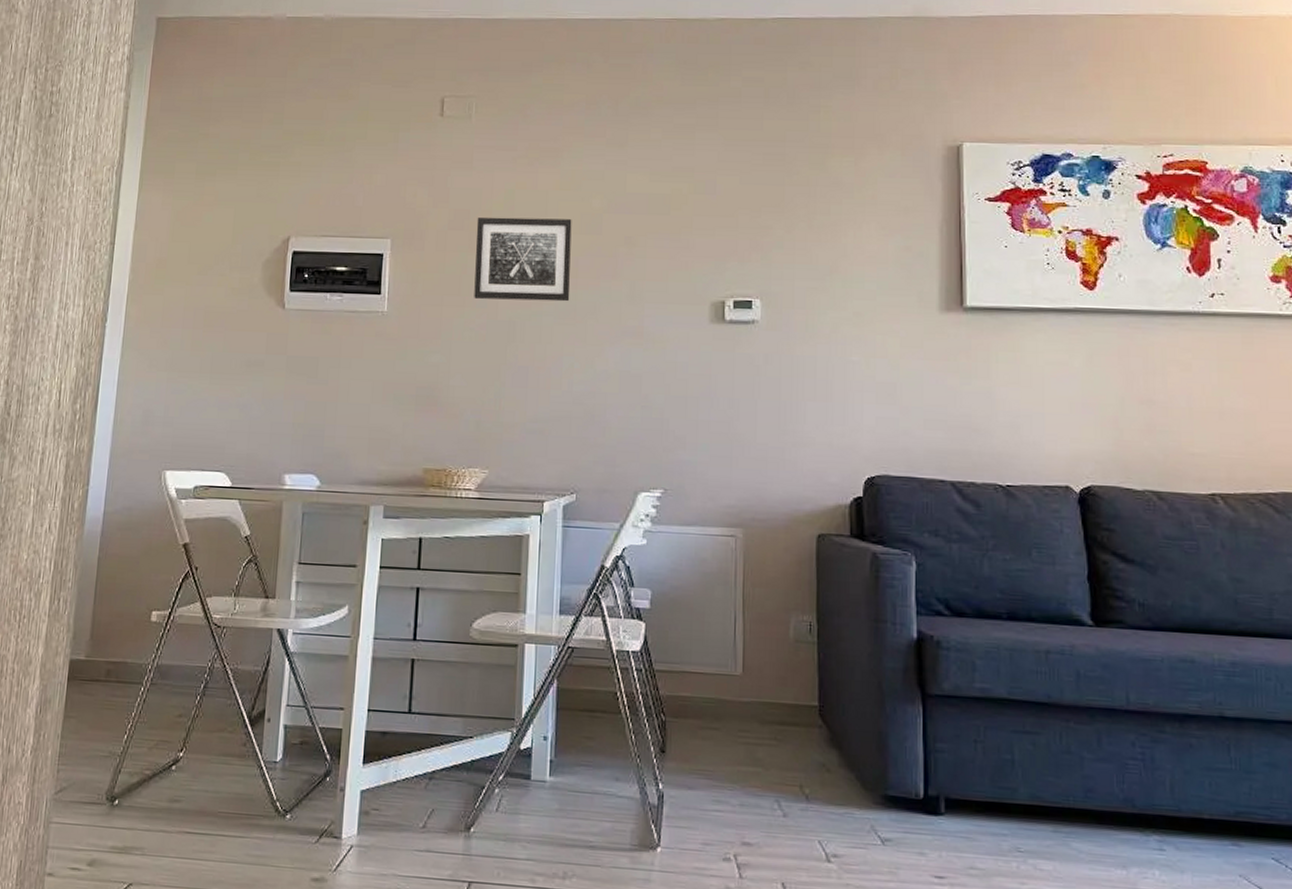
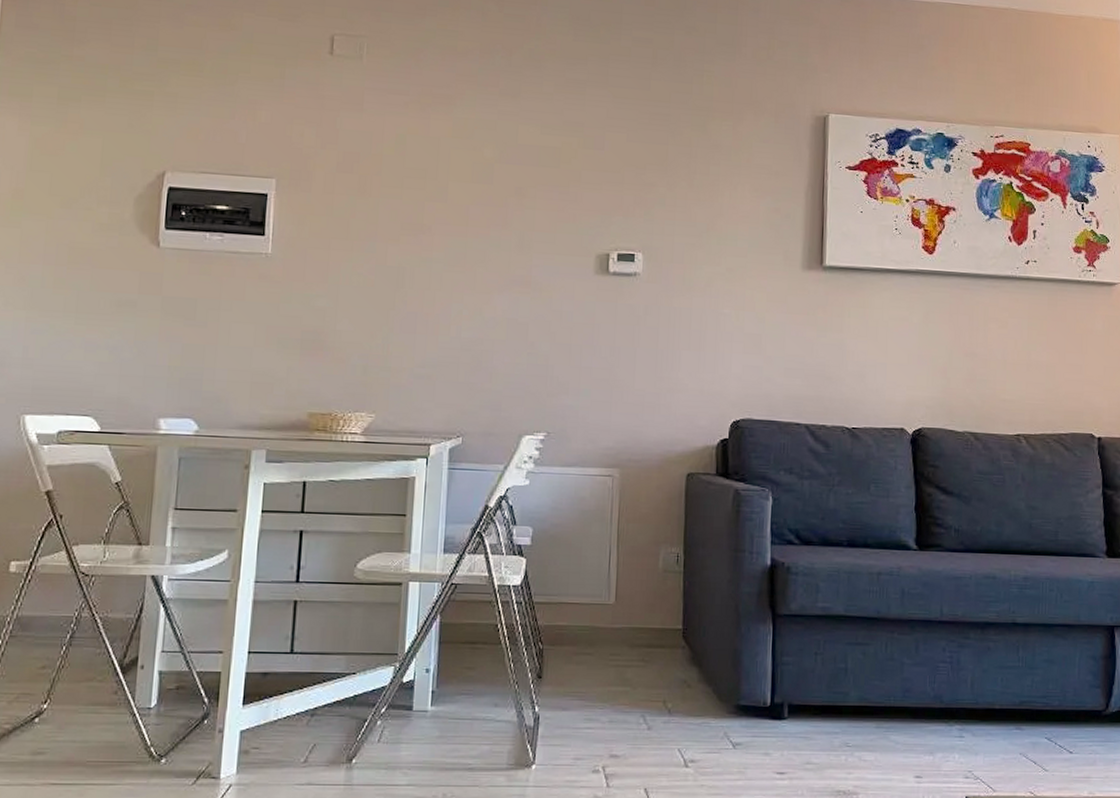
wall art: present [474,217,572,302] -> none [362,161,464,250]

